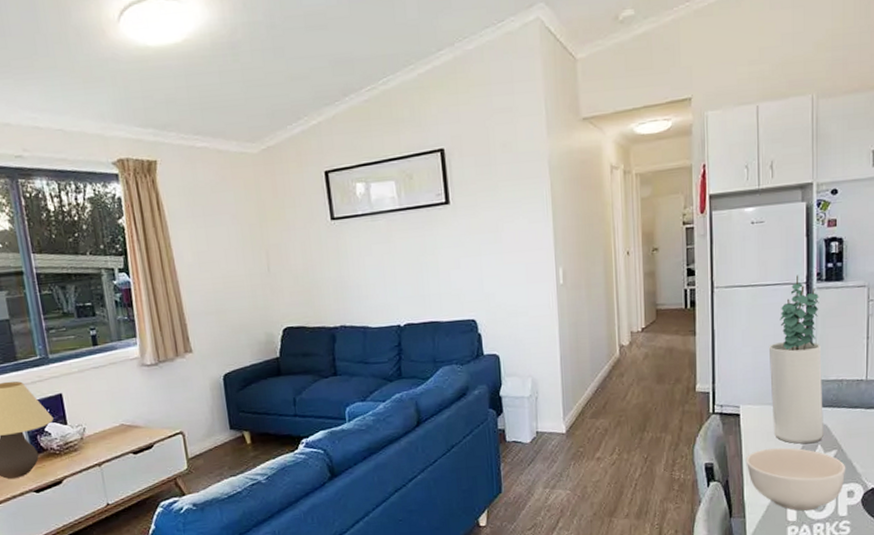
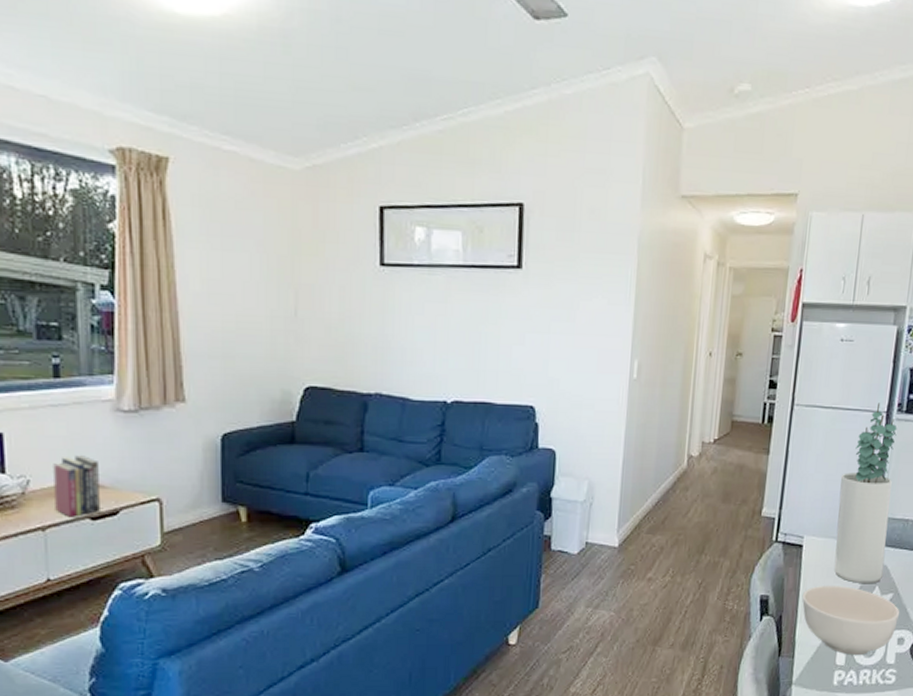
books: none [101,404,139,454] -> present [53,455,100,517]

